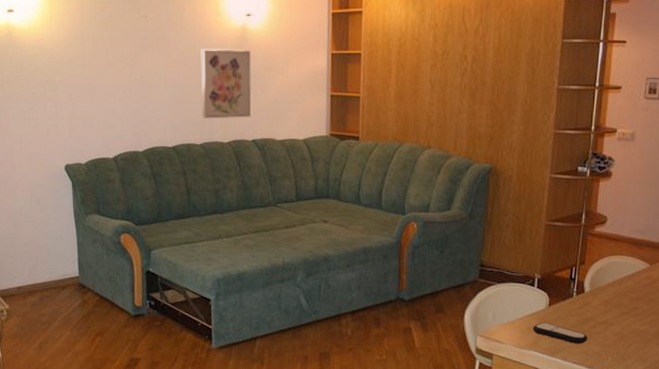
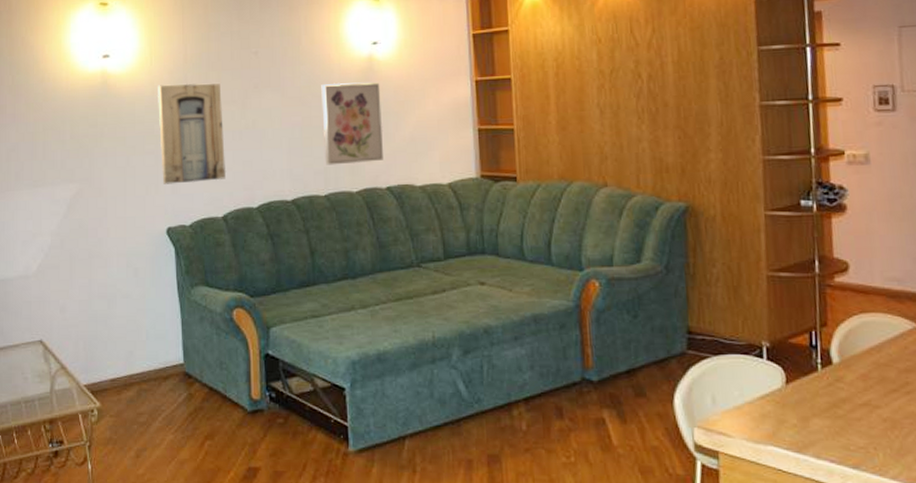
wall art: none [57,40,117,128] -> present [158,83,227,185]
remote control: present [532,323,588,344] -> none [767,407,847,434]

